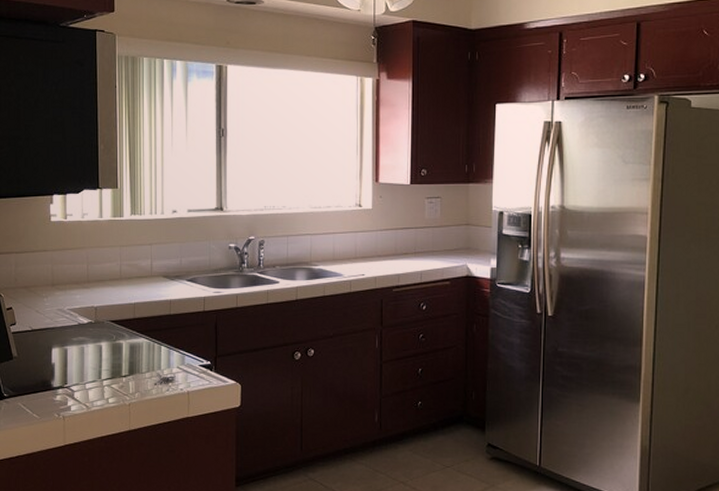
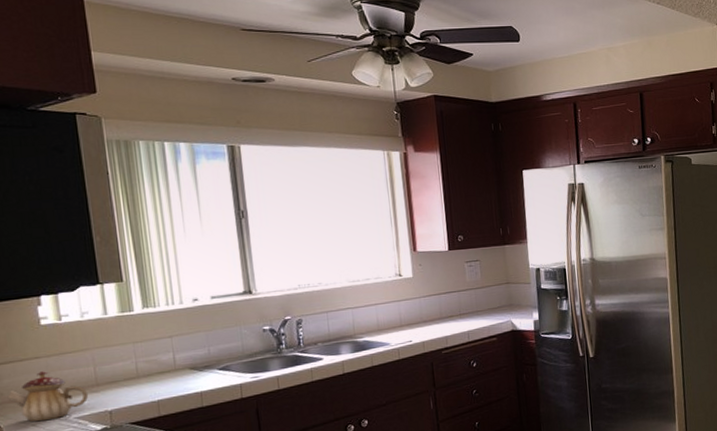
teapot: none [20,263,81,309] -> present [7,371,89,422]

